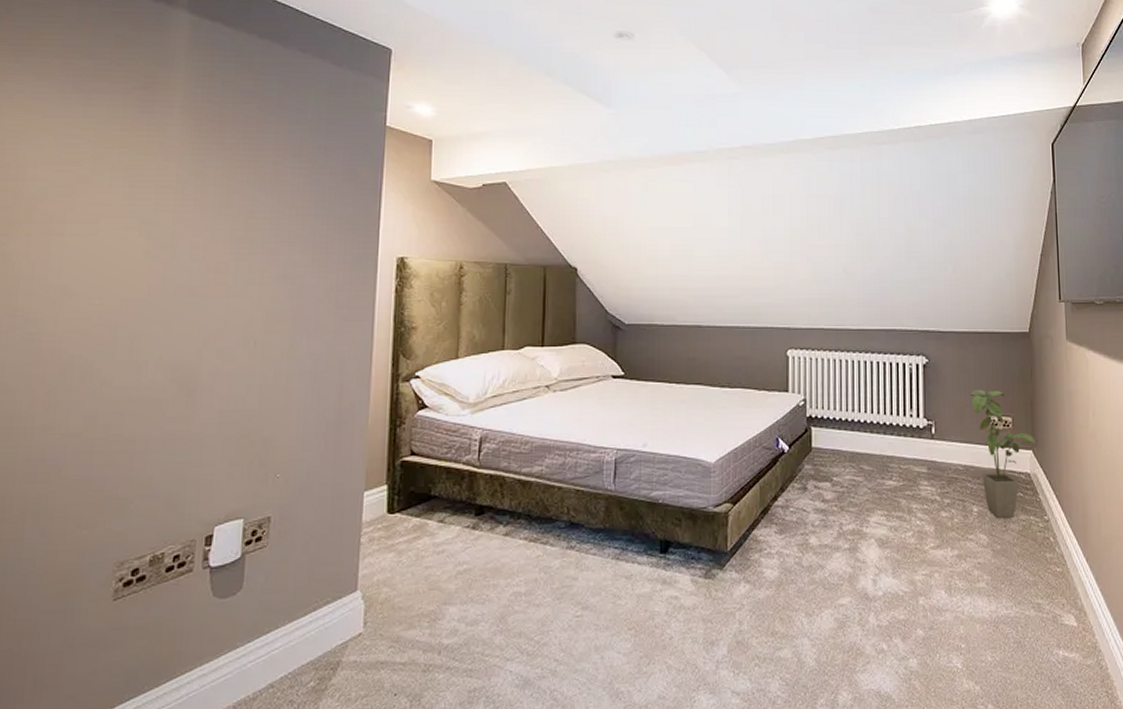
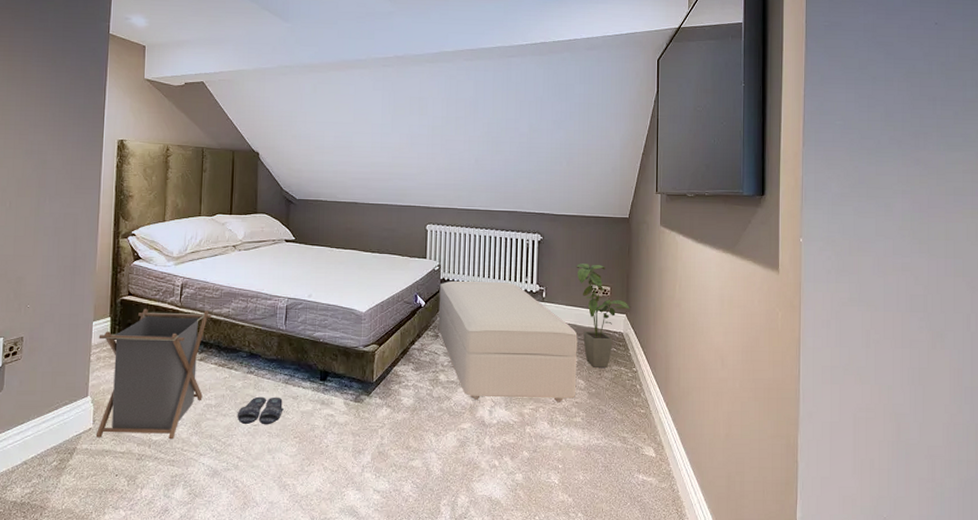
laundry basket: none [367,470,520,645] -> present [95,308,212,440]
slippers: none [555,577,614,615] -> present [238,396,284,424]
ottoman: none [805,416,978,568] -> present [438,280,578,402]

